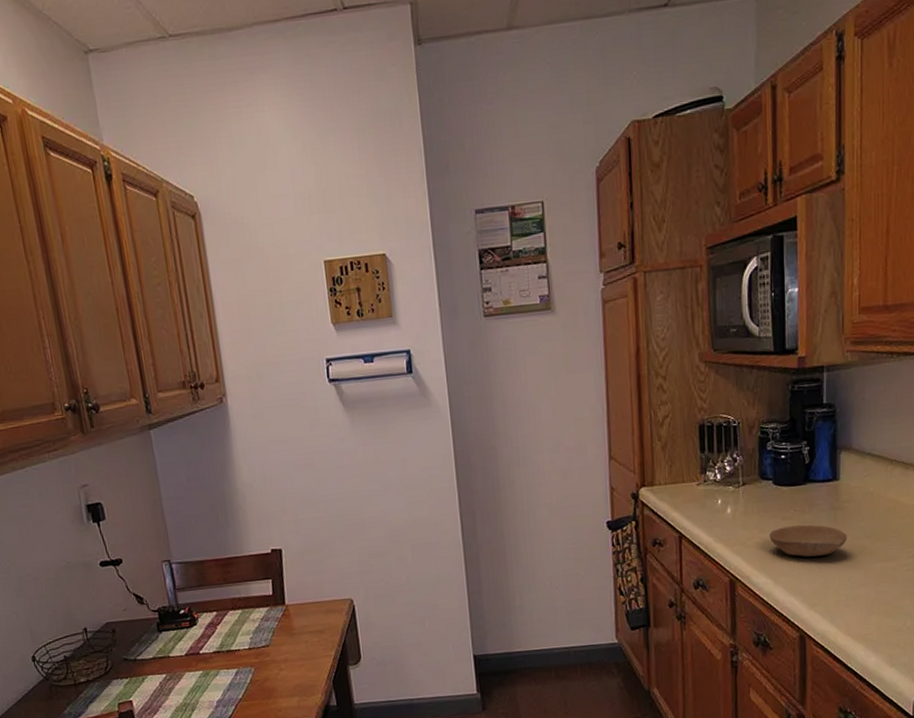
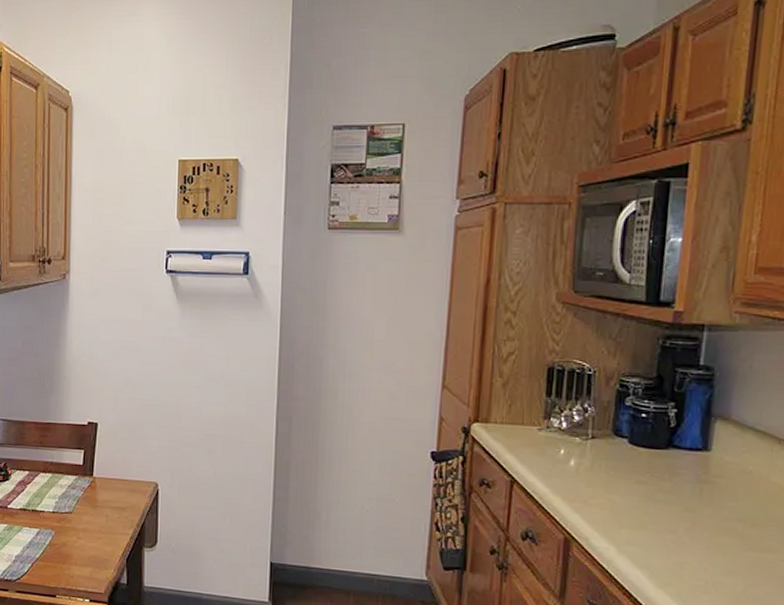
bowl: present [769,524,847,558] -> none [617,491,714,532]

